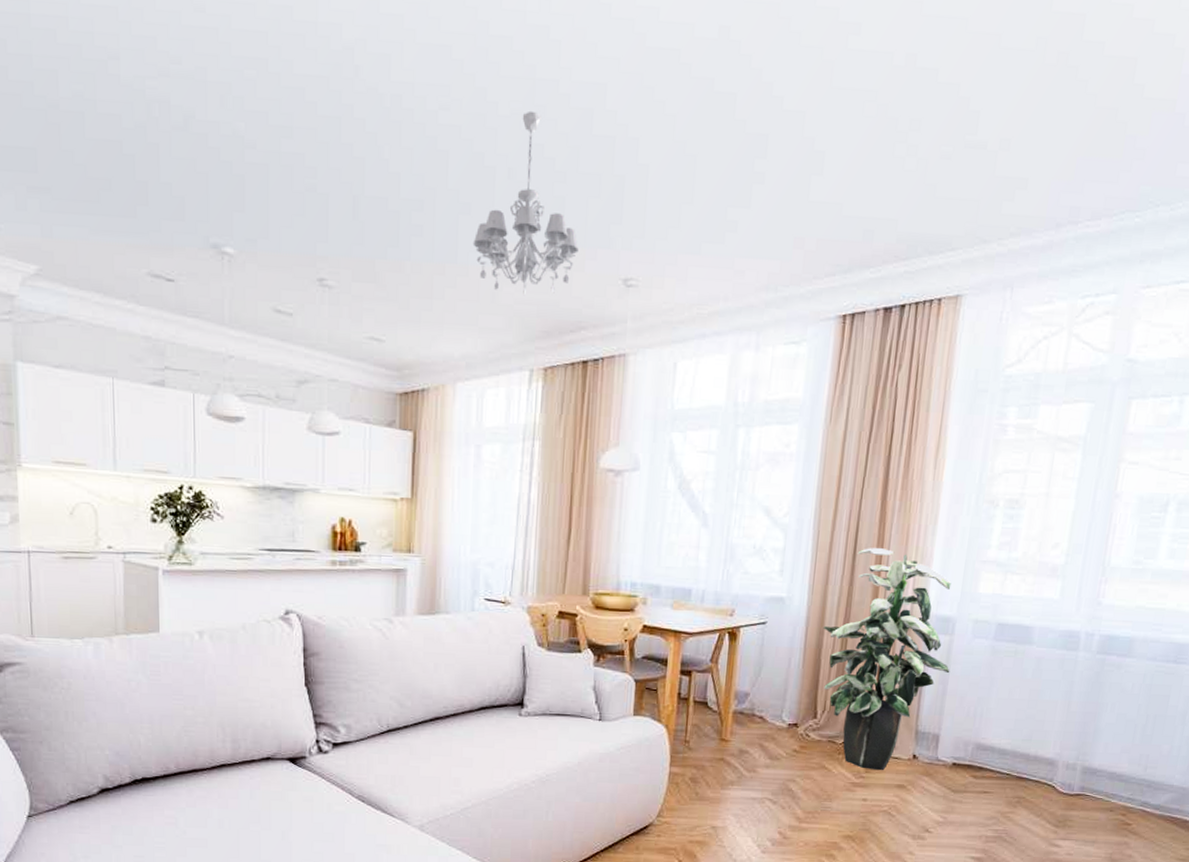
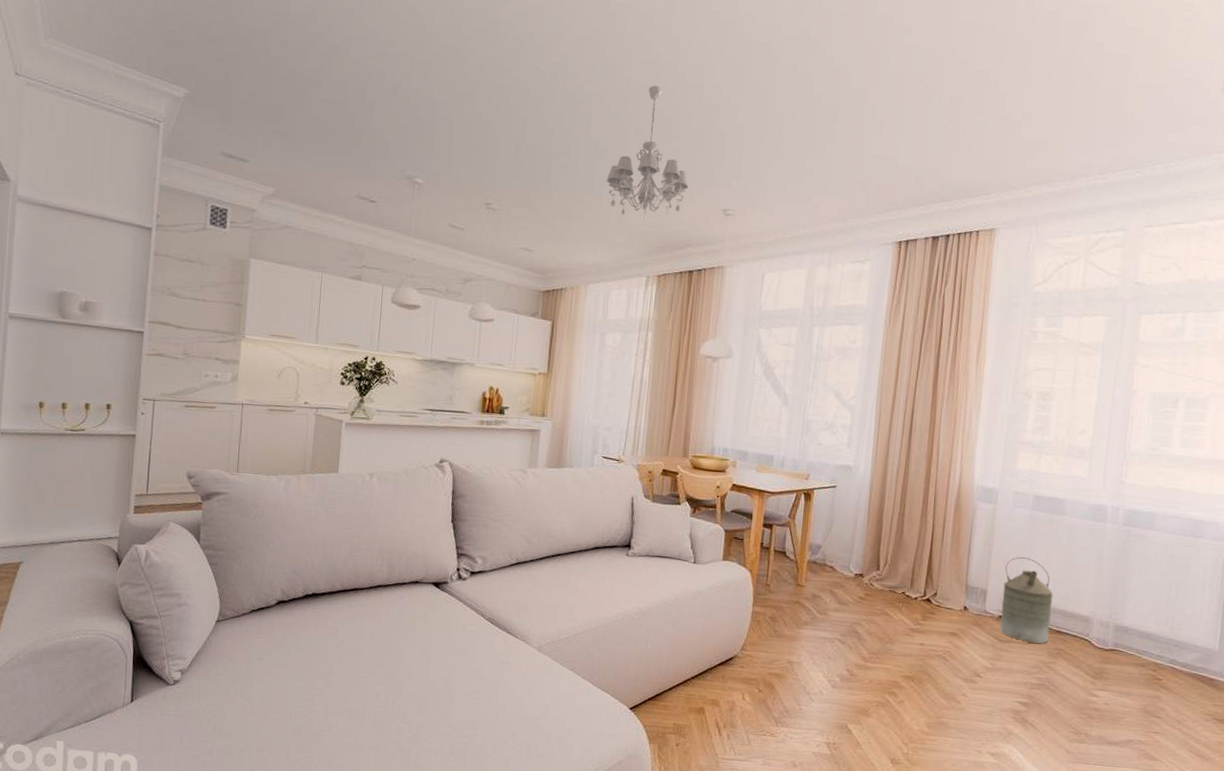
indoor plant: present [822,548,952,771] -> none [884,427,995,620]
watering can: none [953,695,1015,793] -> present [1000,557,1053,644]

